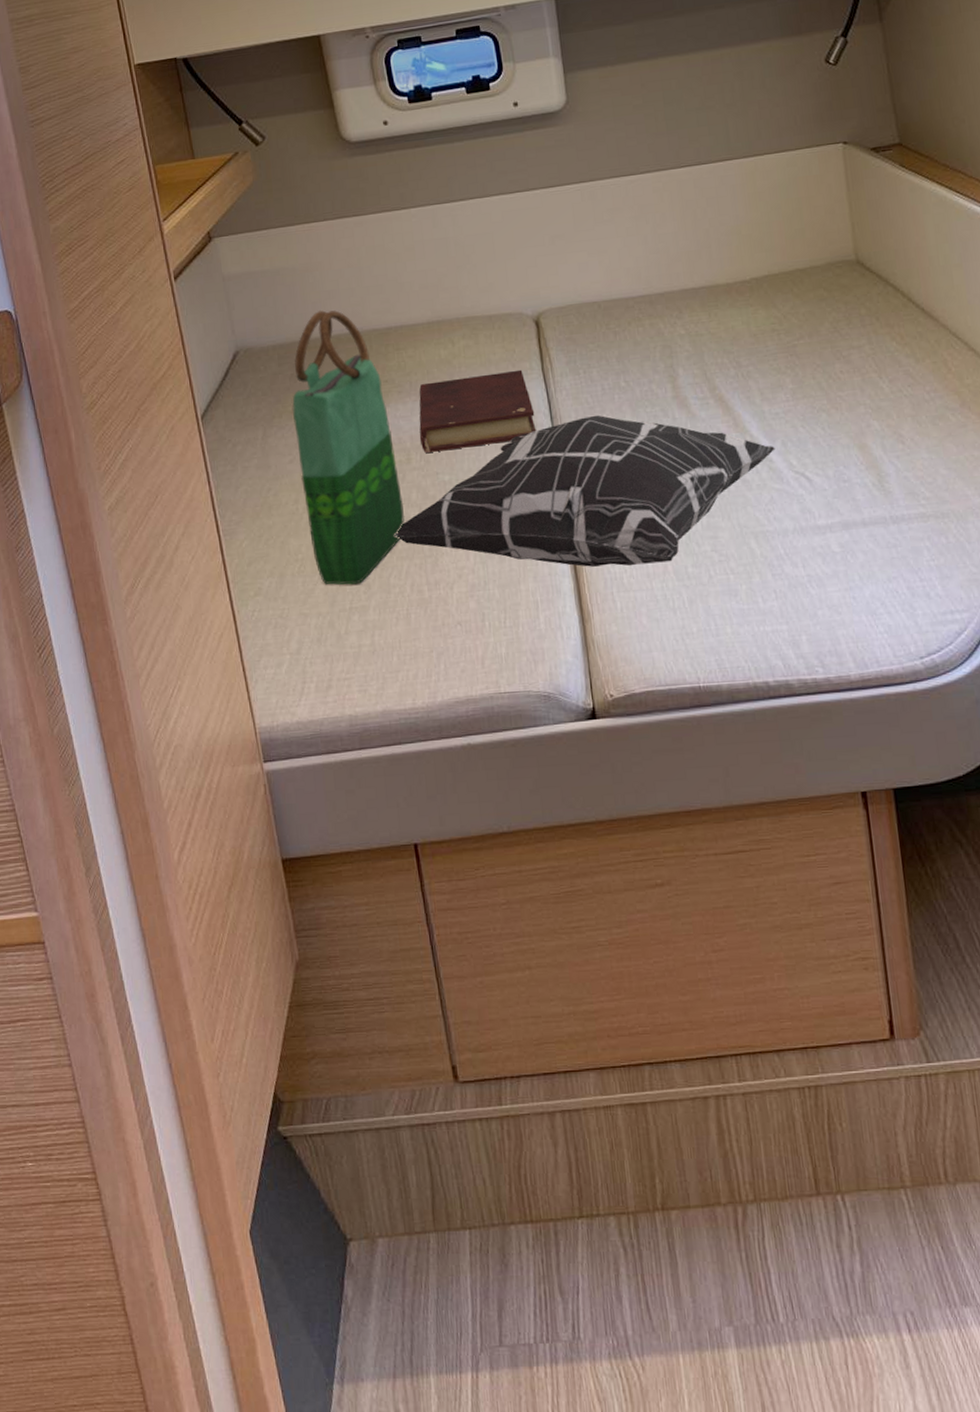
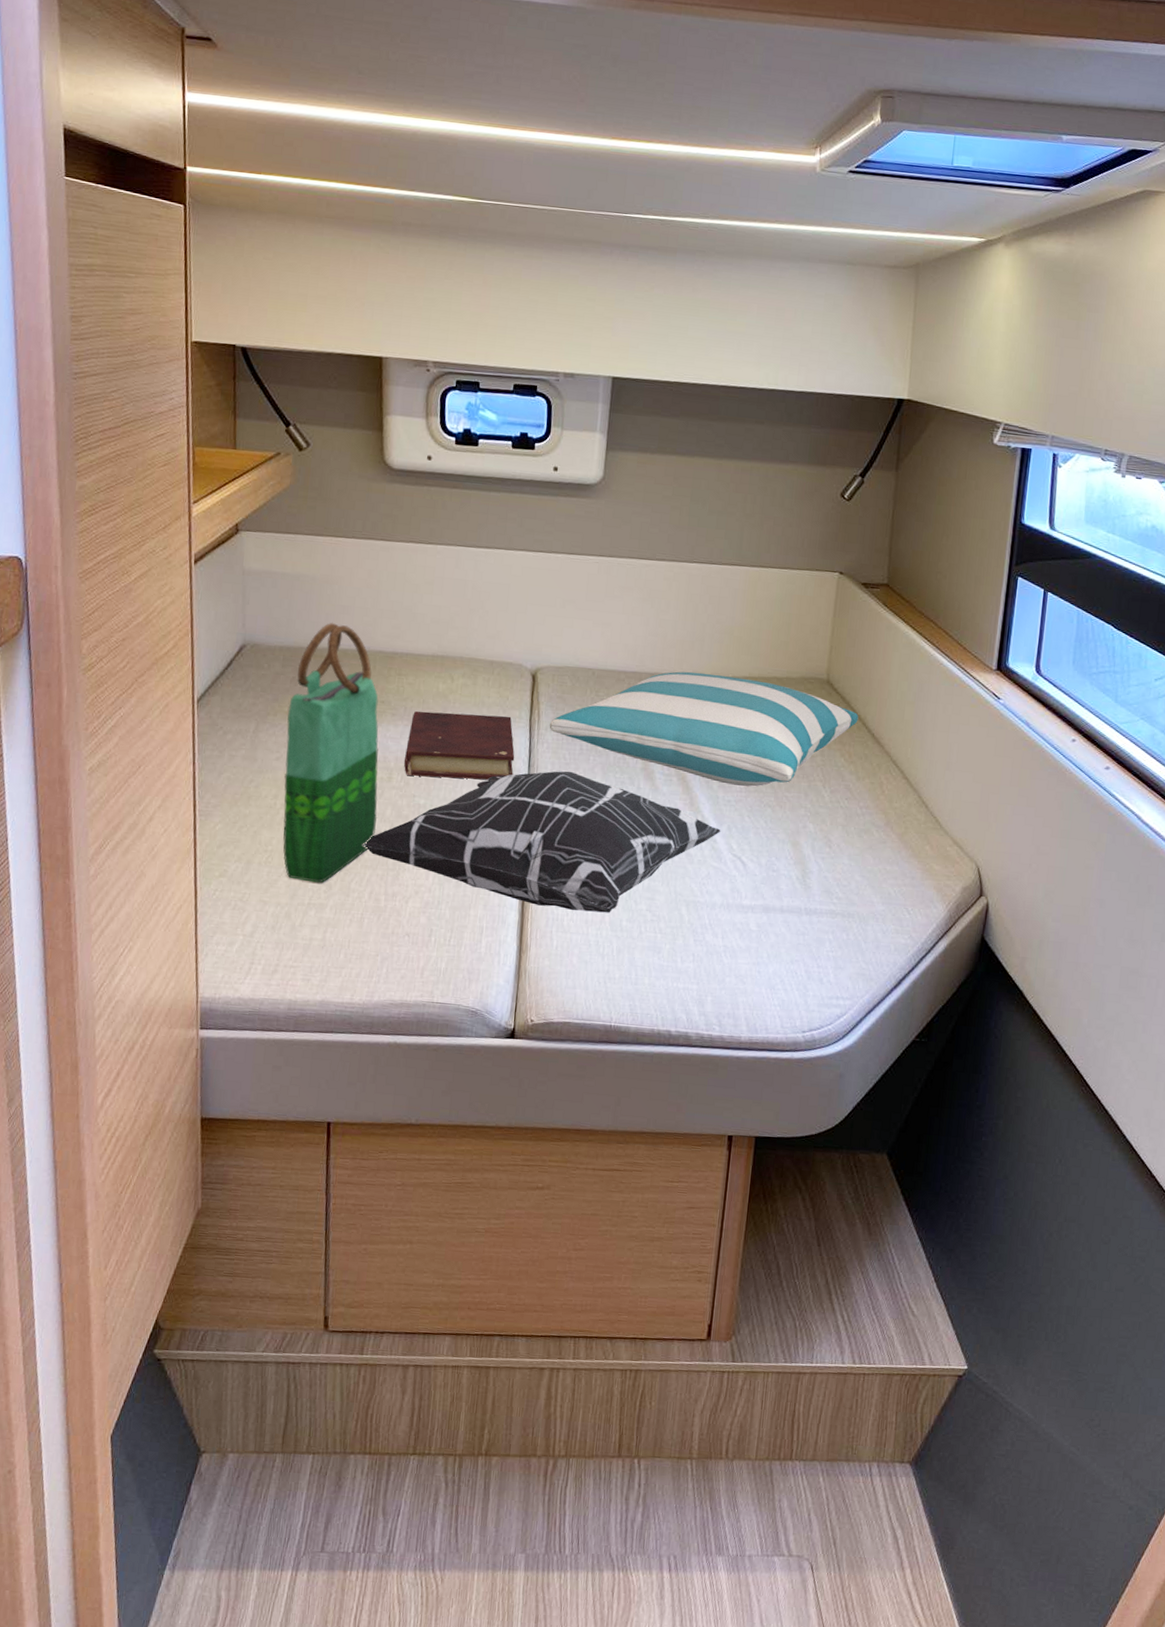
pillow: none [563,276,902,396] -> present [549,671,859,787]

